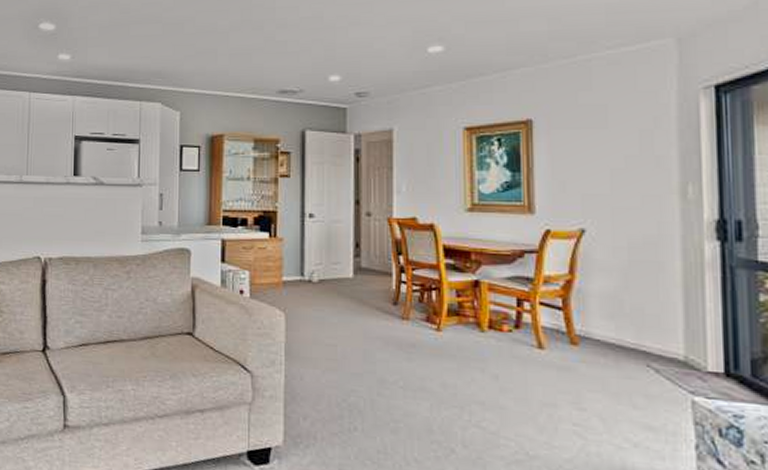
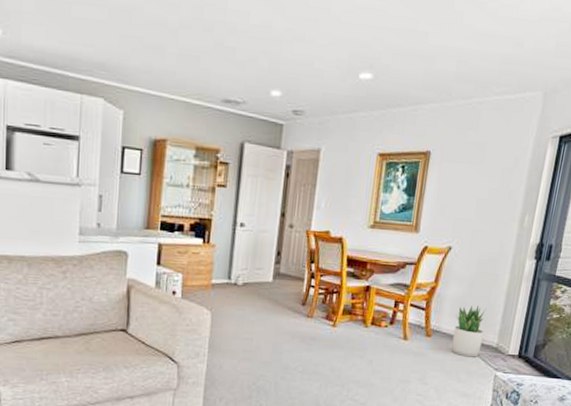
planter: none [611,303,660,375] -> present [452,305,487,357]

